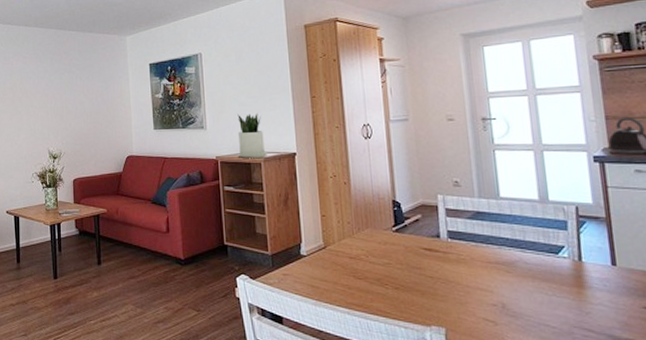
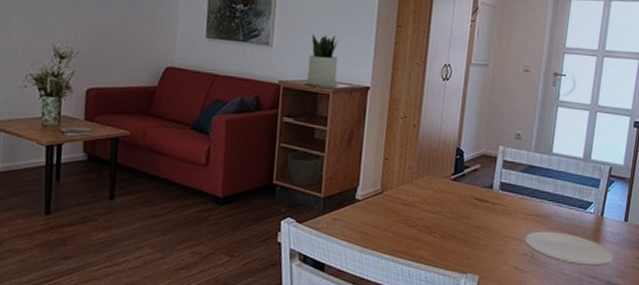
basket: none [232,213,266,246] -> present [286,150,325,187]
plate: none [490,279,609,318] -> present [525,231,613,267]

